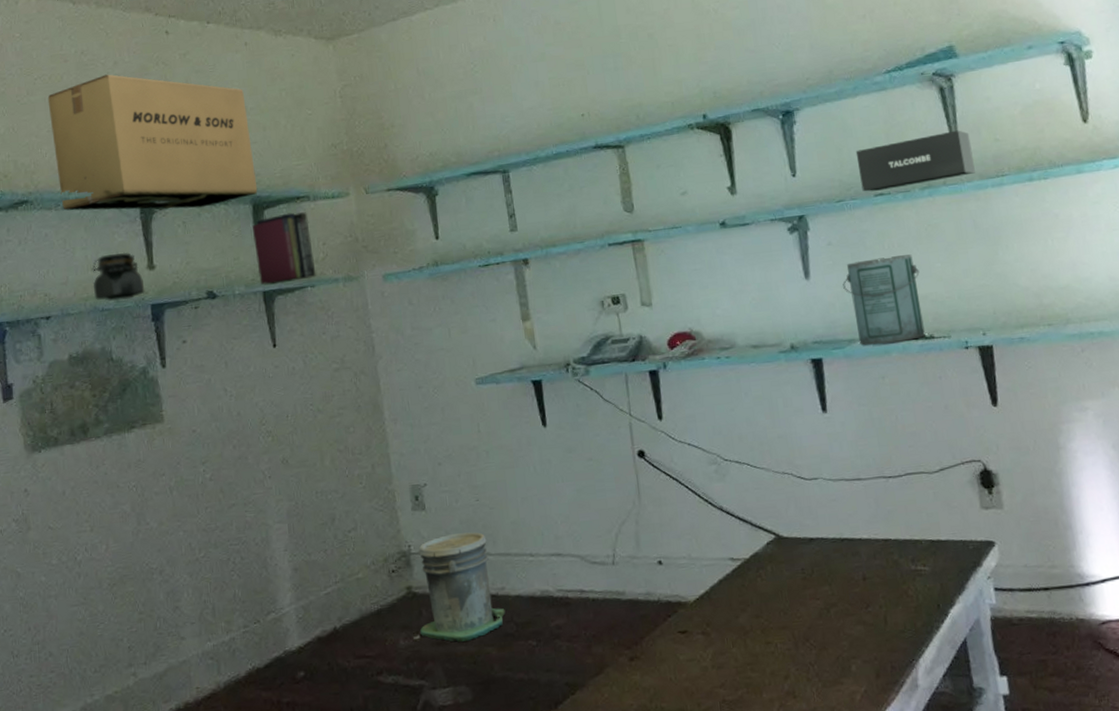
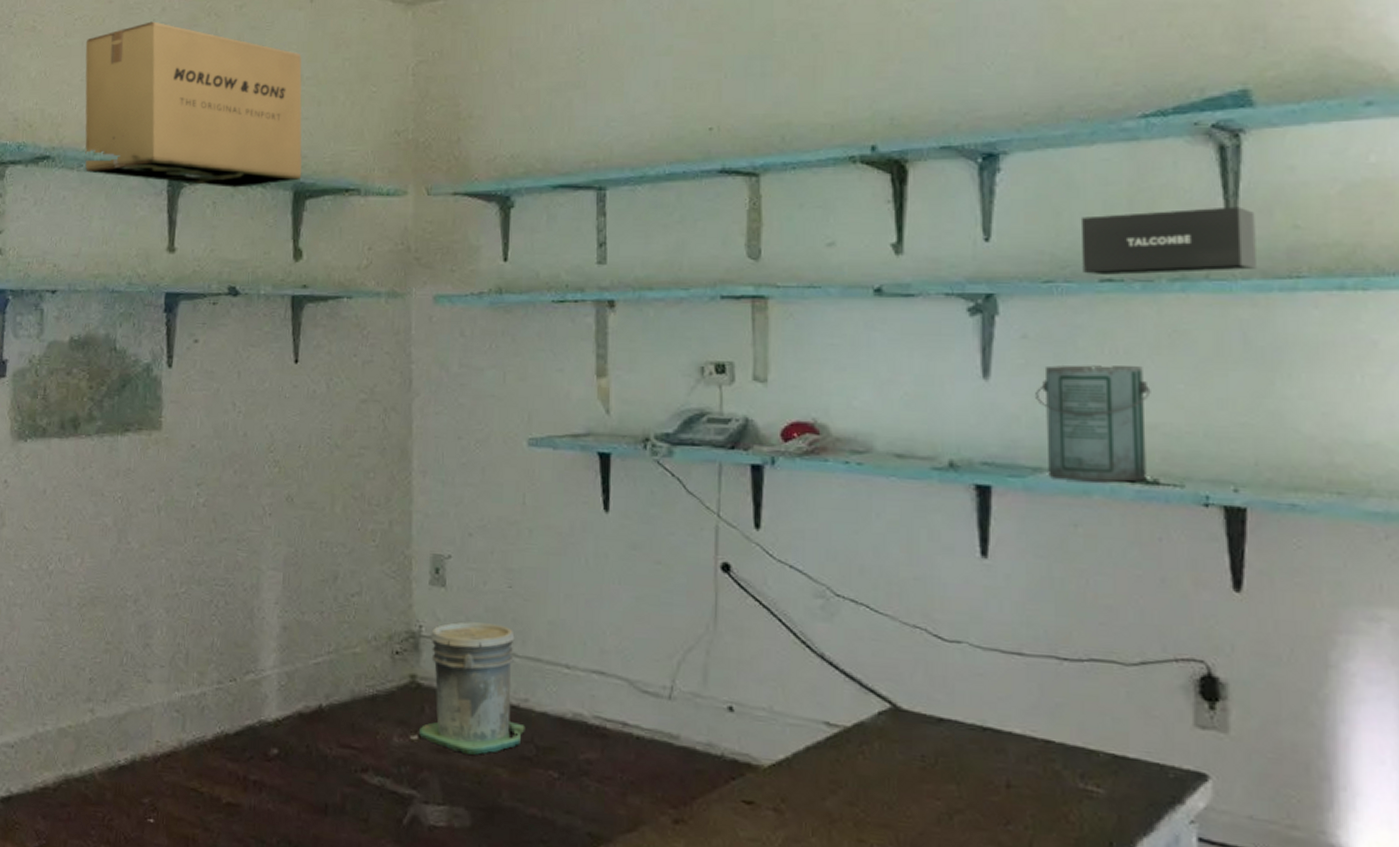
jar: present [91,252,145,301] -> none [105,228,162,284]
books: present [251,211,316,286] -> none [289,206,356,289]

